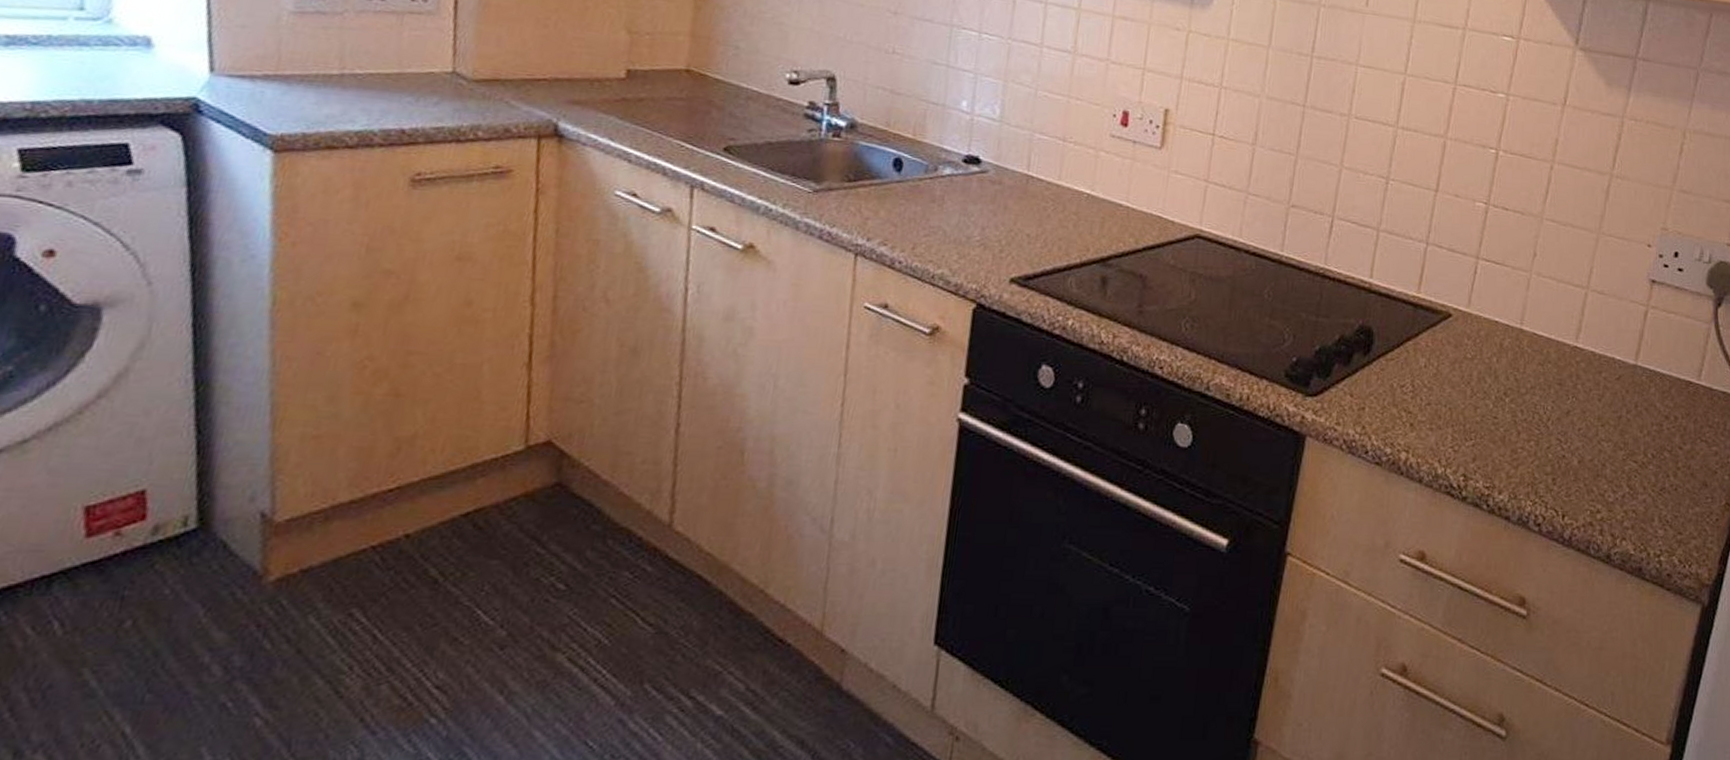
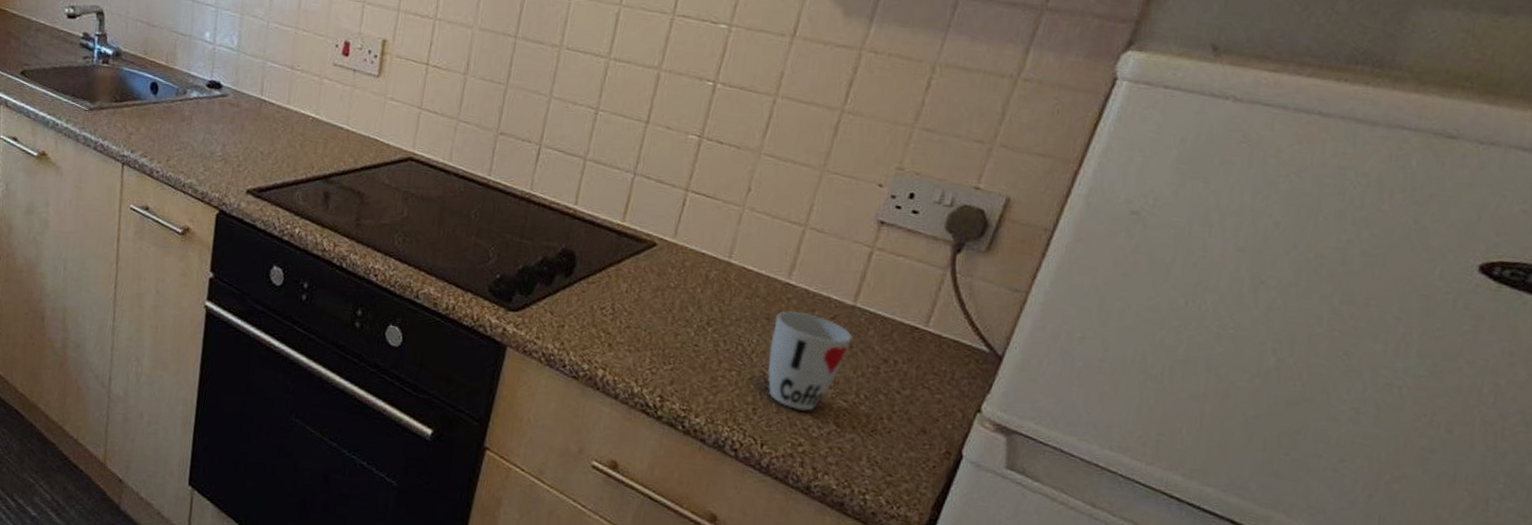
cup: none [1563,374,1636,476] -> present [767,311,852,411]

